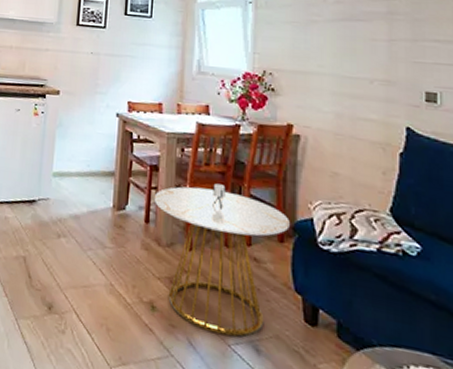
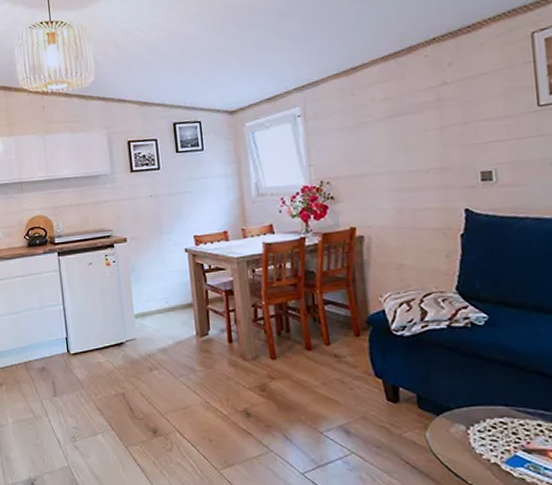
side table: present [153,183,290,337] -> none [233,295,364,426]

